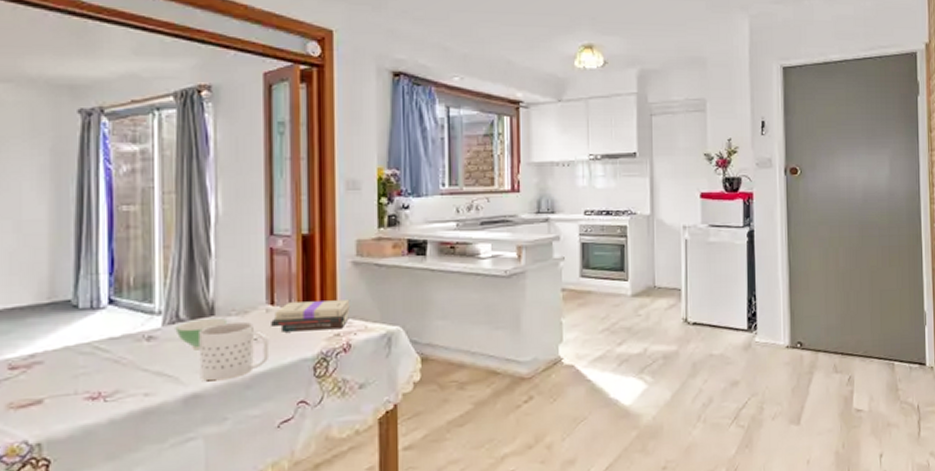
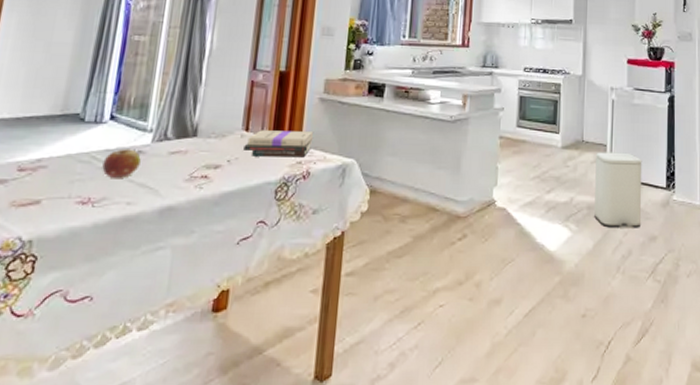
fruit: none [109,335,153,369] -> present [102,149,141,178]
bowl: present [175,317,228,350] -> none [161,138,207,167]
mug: present [199,321,270,382] -> none [176,143,241,196]
pedal bin: none [670,295,722,377] -> present [594,152,642,230]

